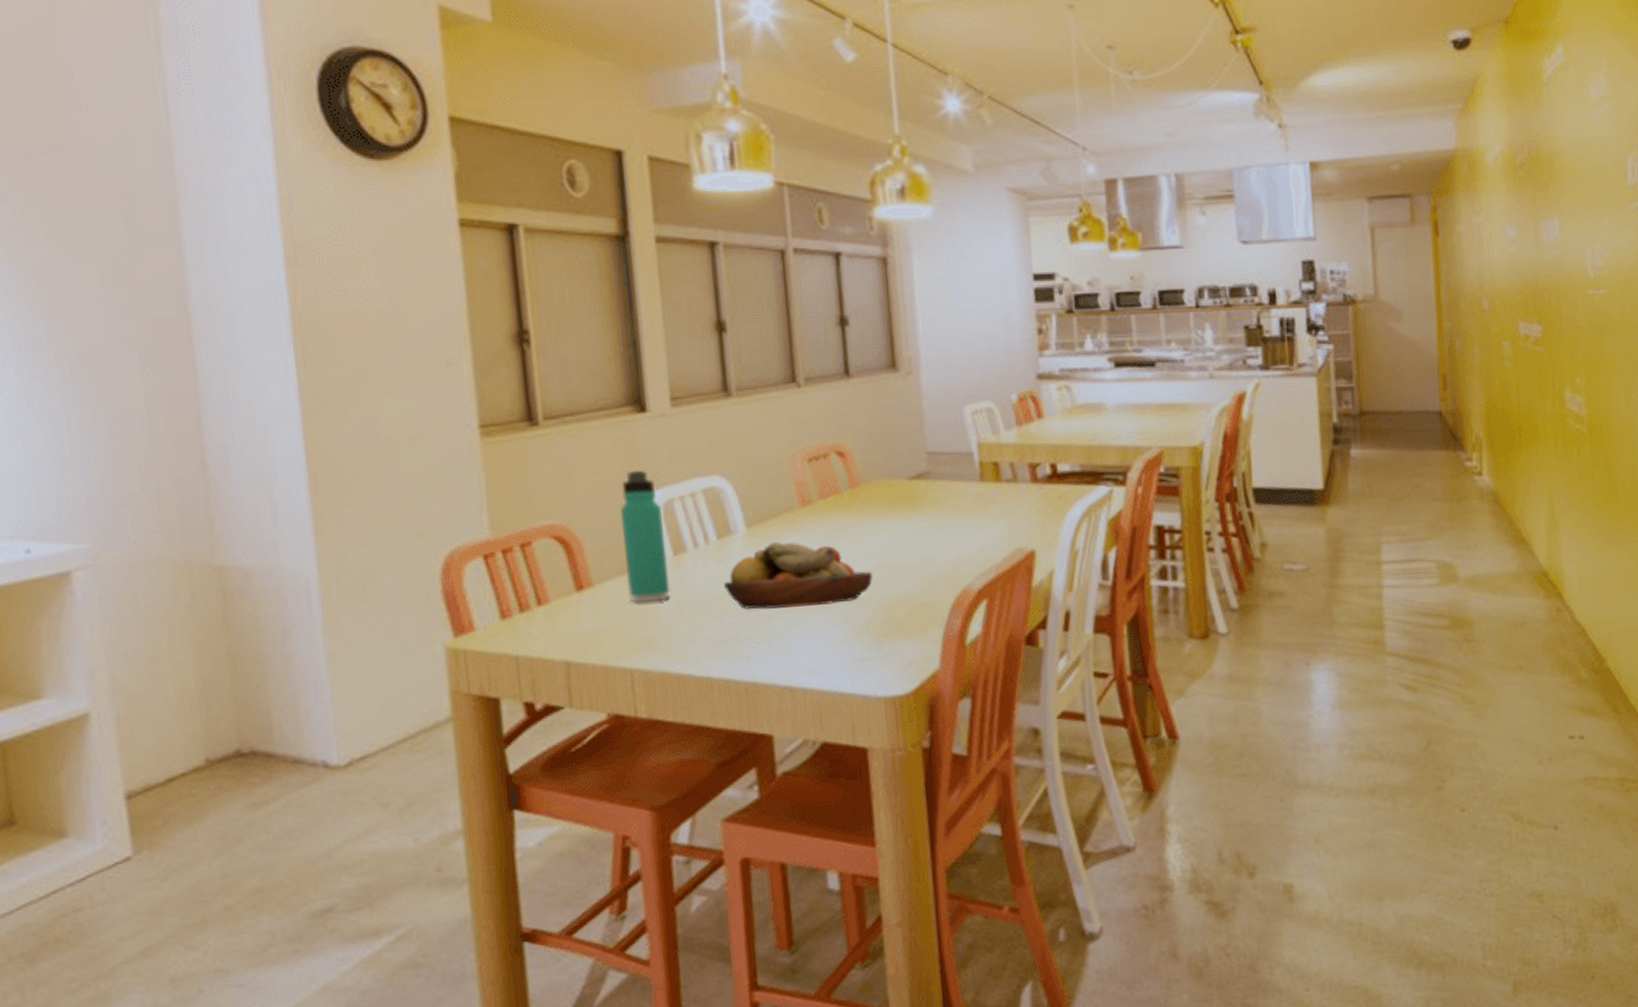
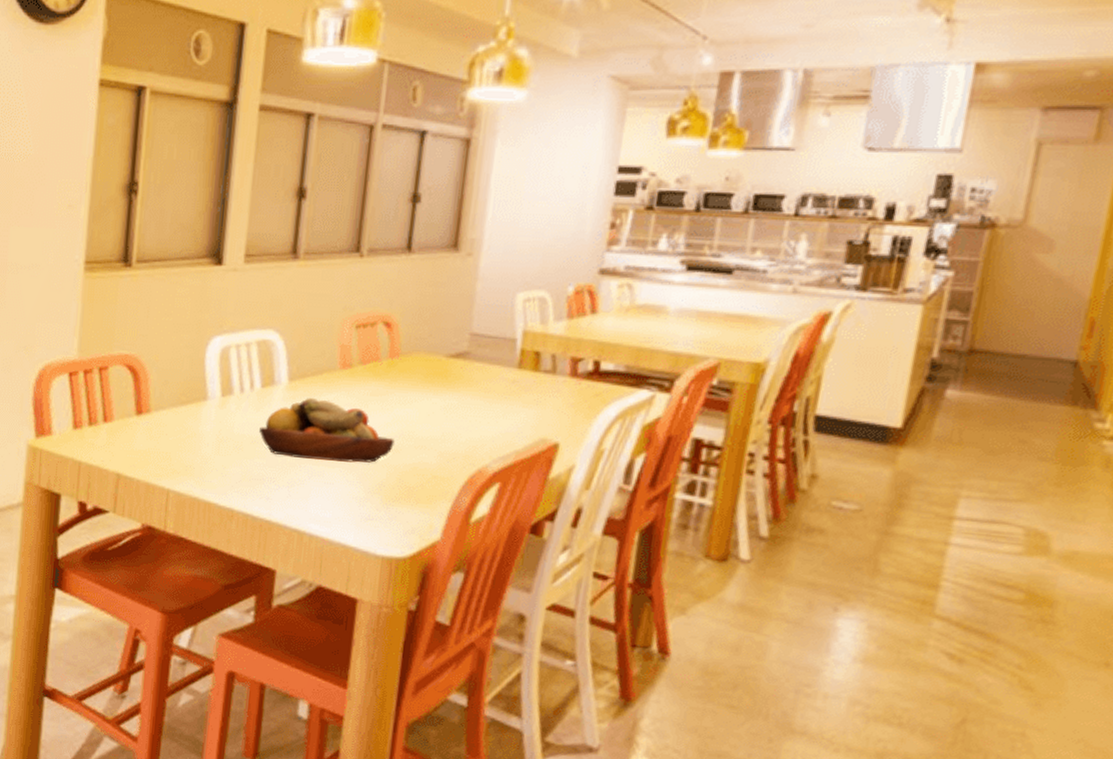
thermos bottle: present [619,470,671,603] -> none [178,315,220,434]

